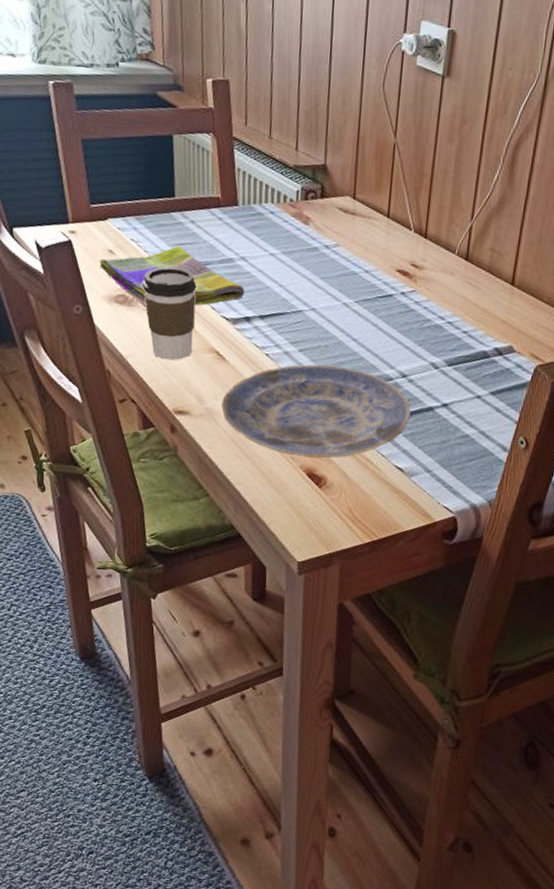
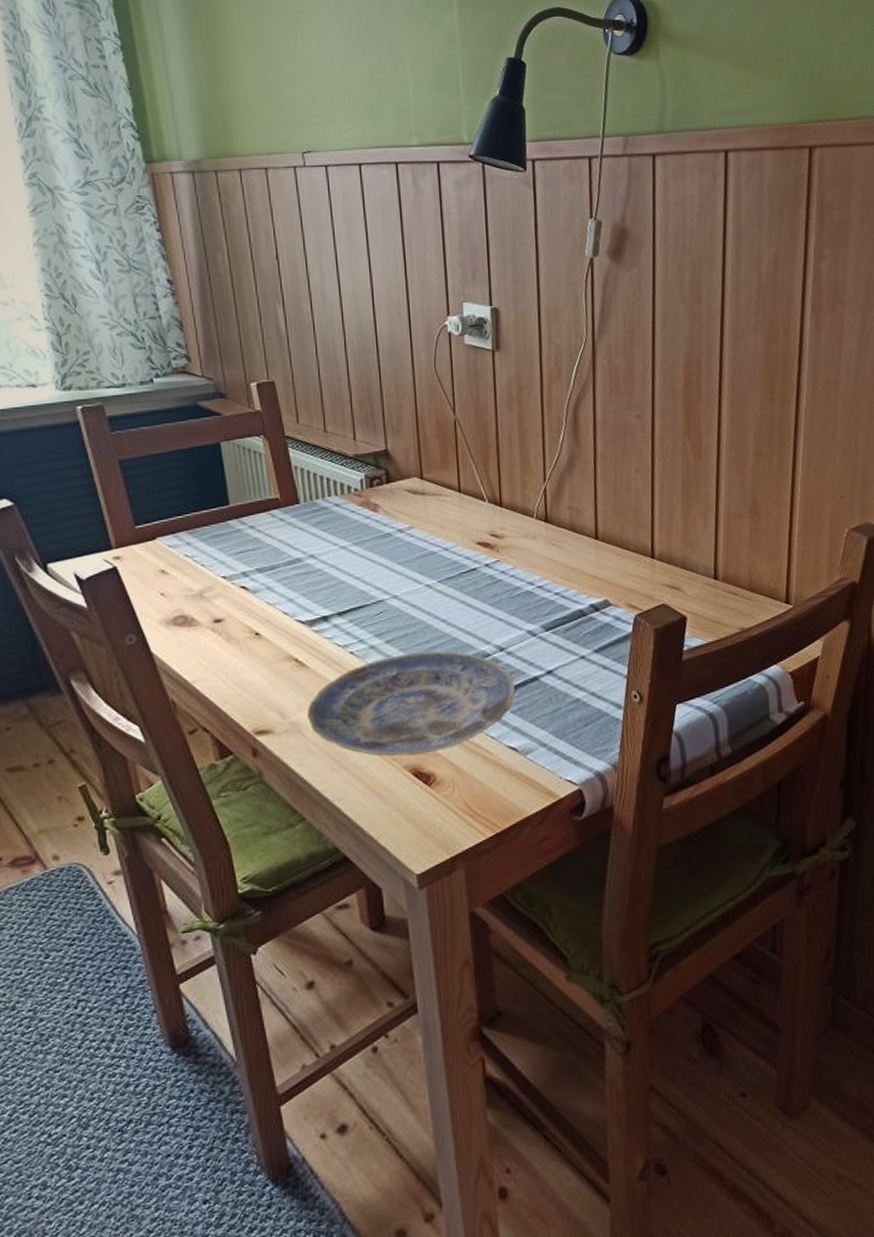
dish towel: present [99,245,245,307] -> none [151,553,319,624]
coffee cup: present [142,267,197,361] -> none [203,577,267,678]

